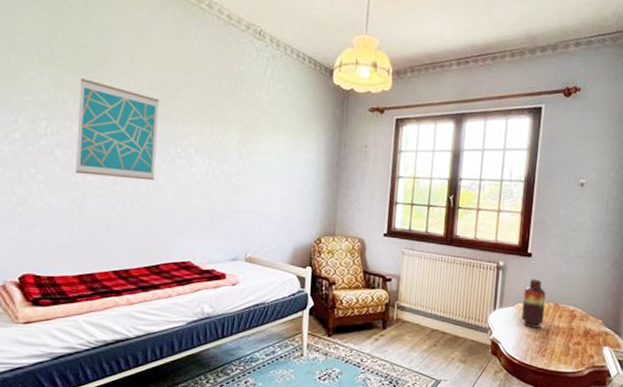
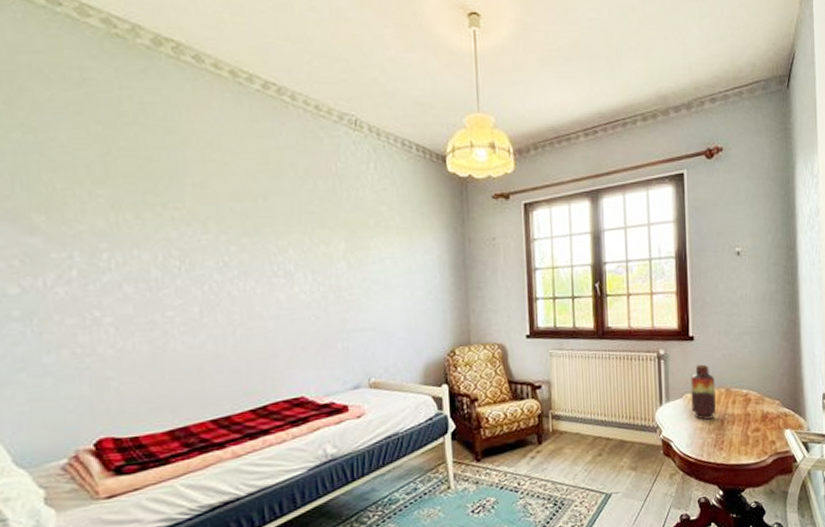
wall art: present [76,78,159,181] -> none [145,197,250,311]

